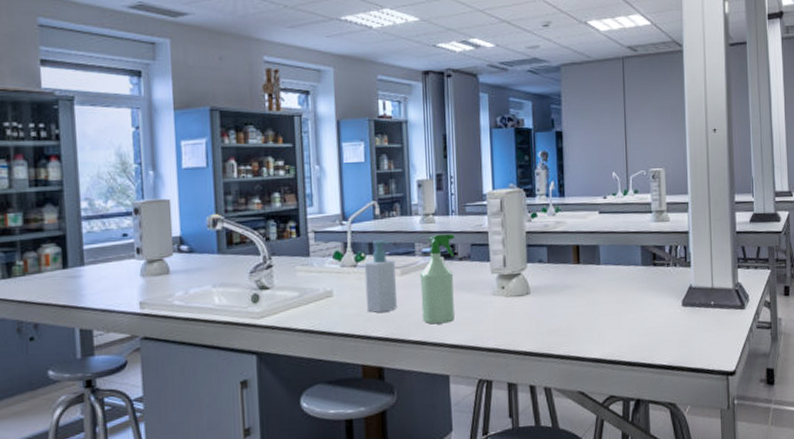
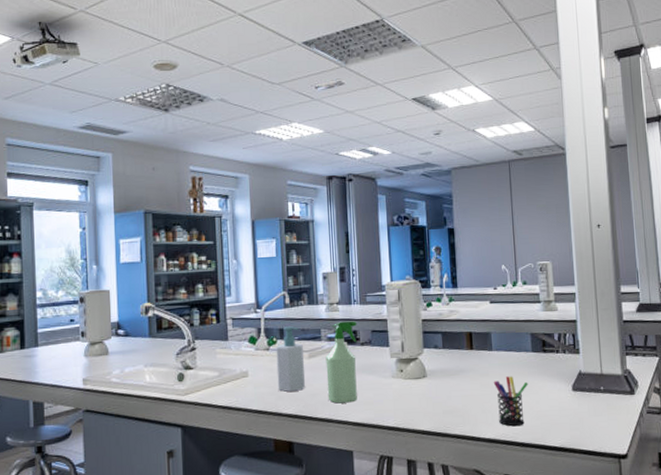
pen holder: none [600,291,637,345] -> present [493,376,528,427]

